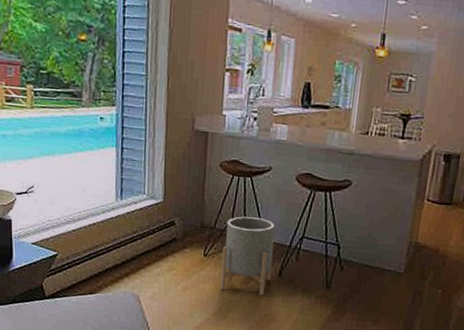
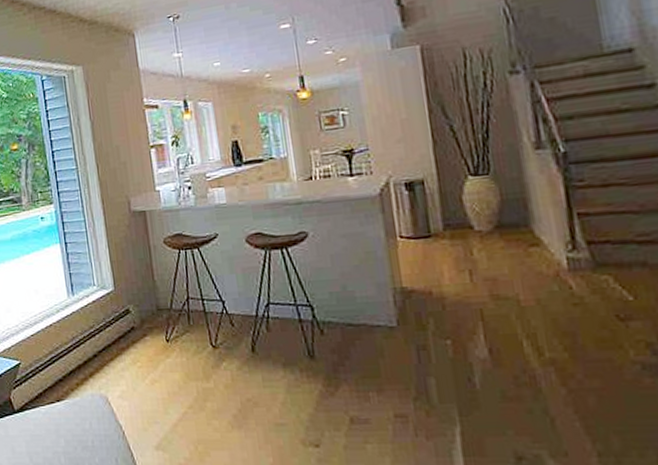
planter: present [220,216,275,296] -> none [183,290,244,378]

